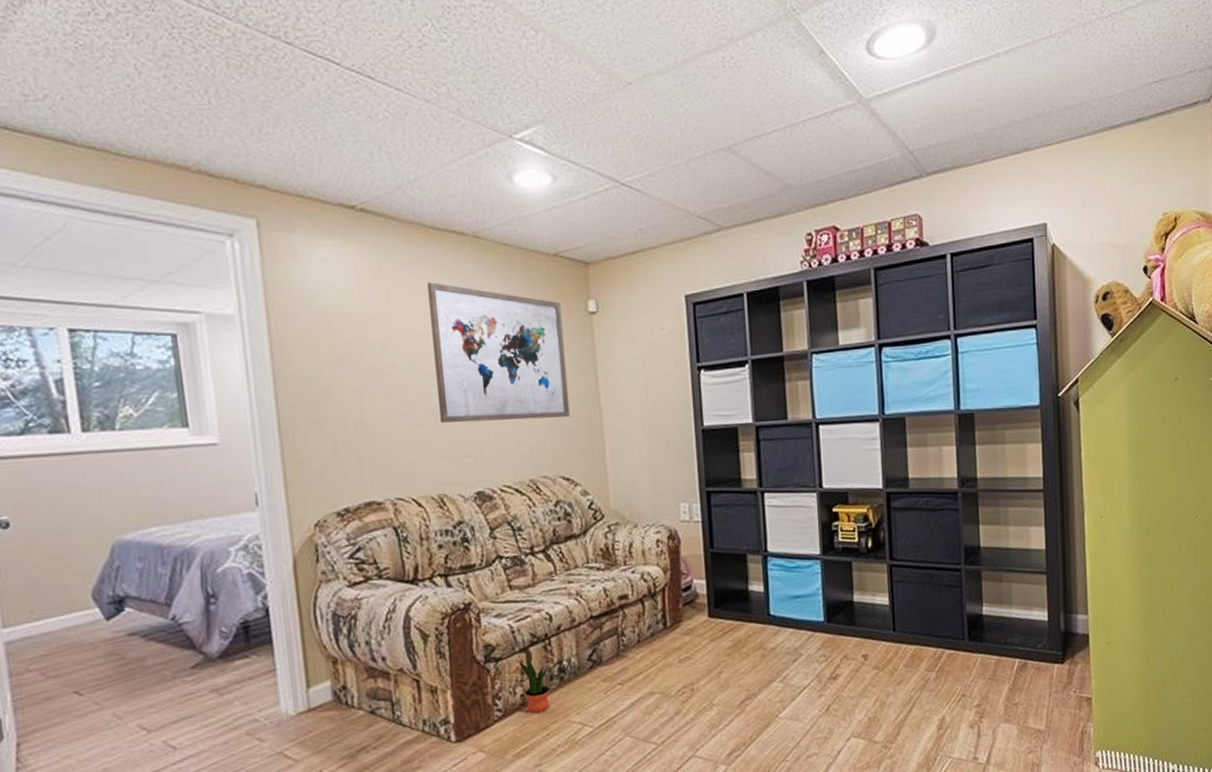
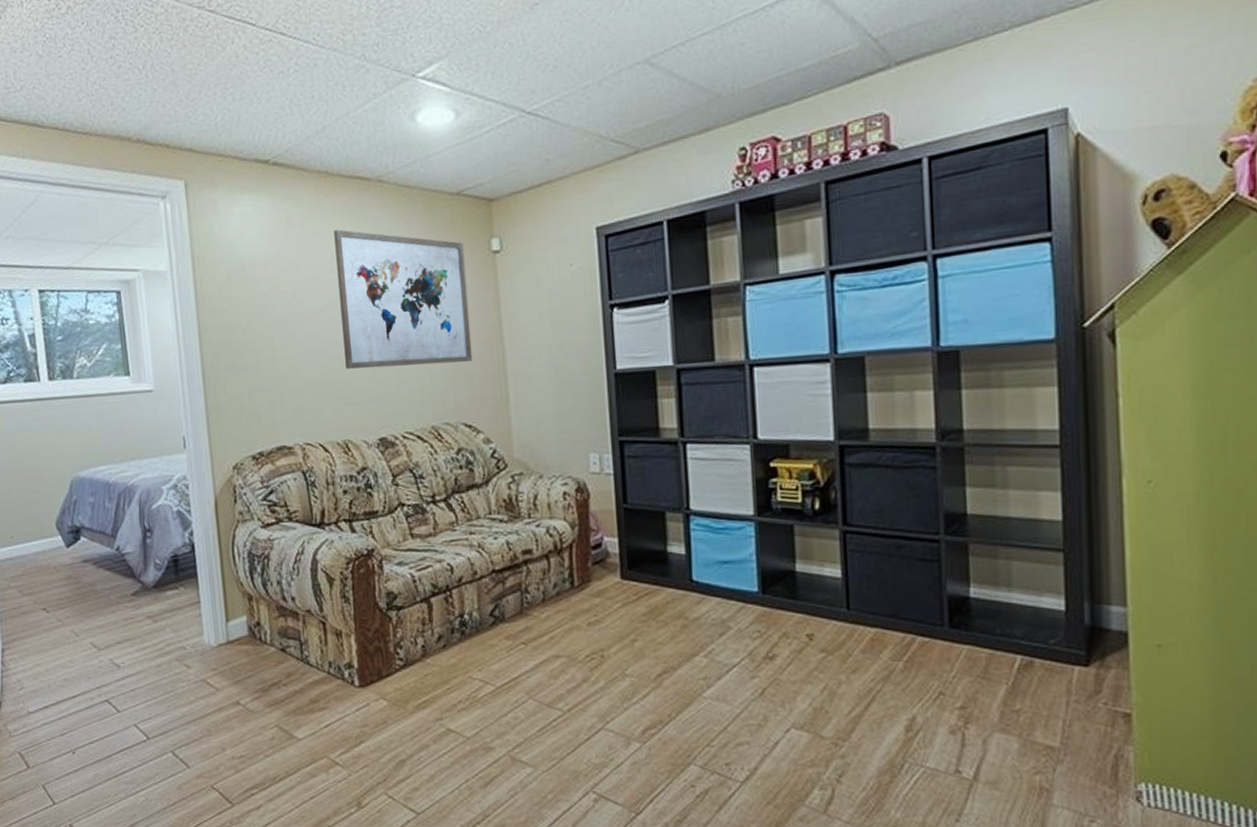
potted plant: present [519,656,550,713] -> none [420,607,451,666]

